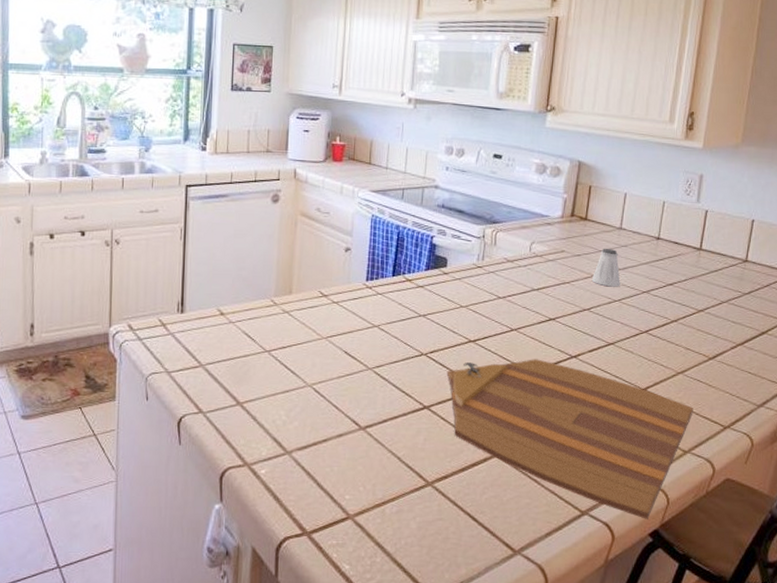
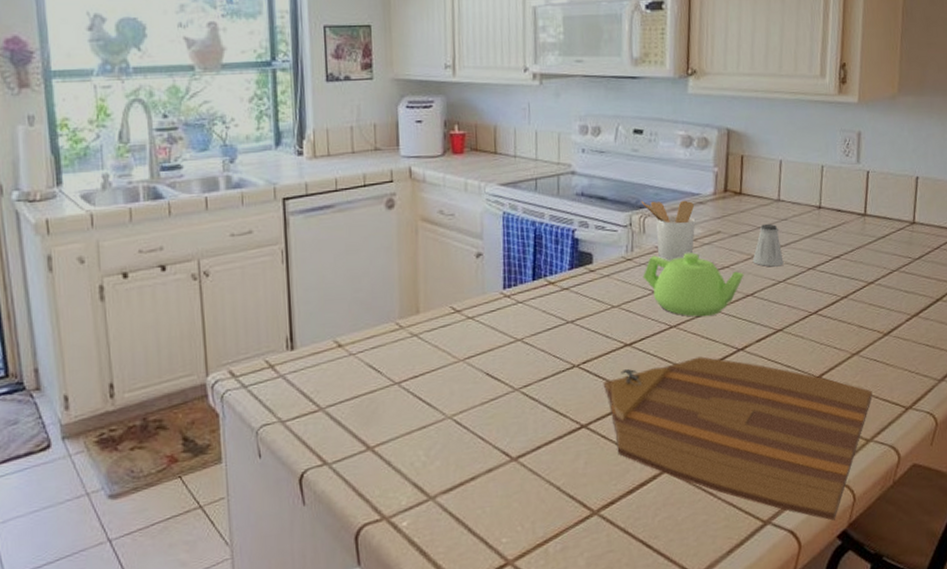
teapot: none [490,266,583,325] -> present [642,252,744,317]
utensil holder: none [495,216,543,272] -> present [641,200,696,262]

